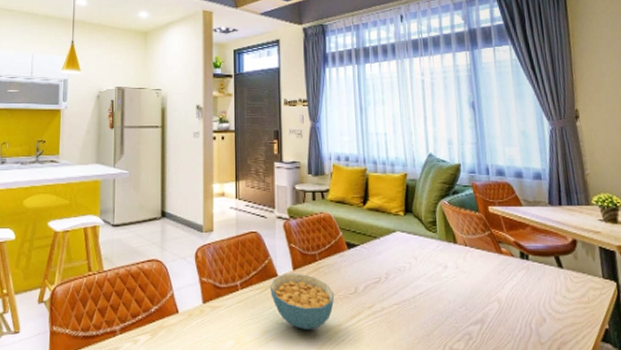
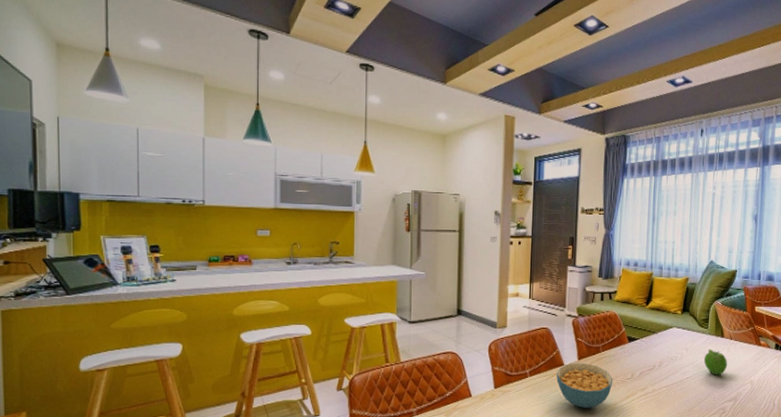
fruit: none [436,257,466,291] -> present [703,349,727,375]

